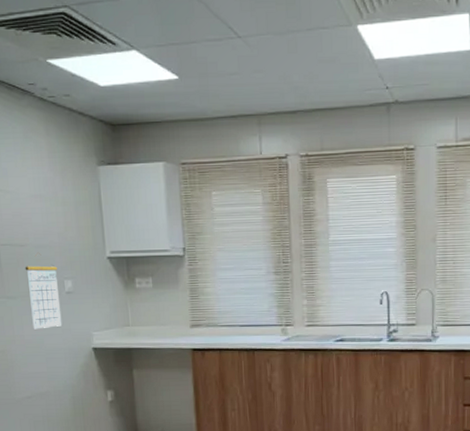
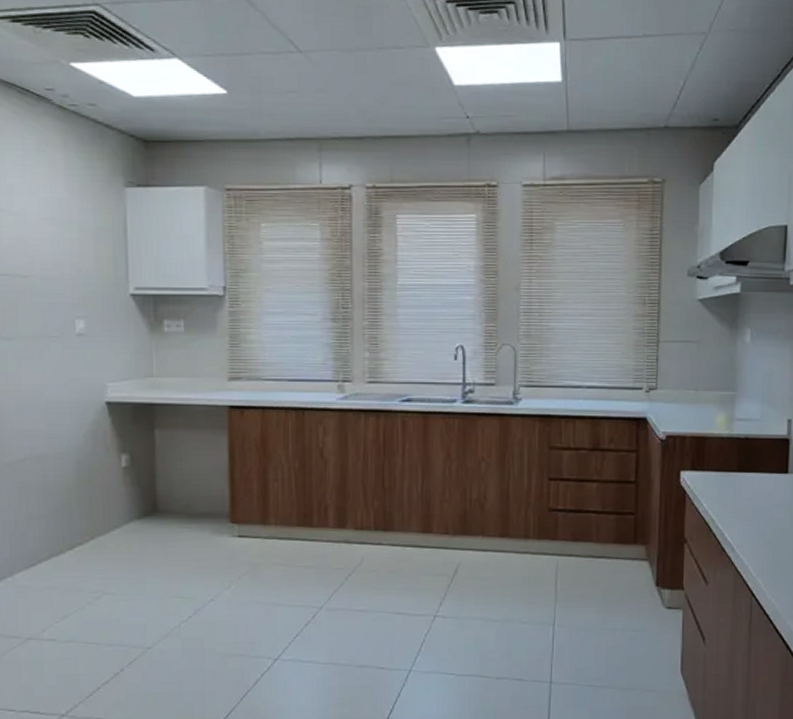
calendar: present [25,252,62,330] -> none [26,285,70,378]

